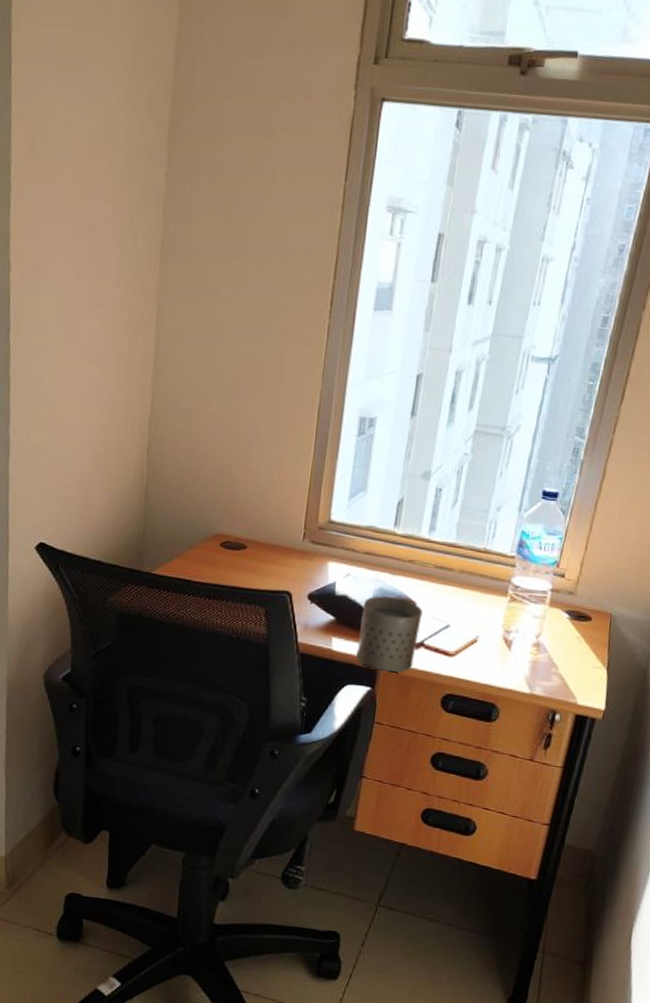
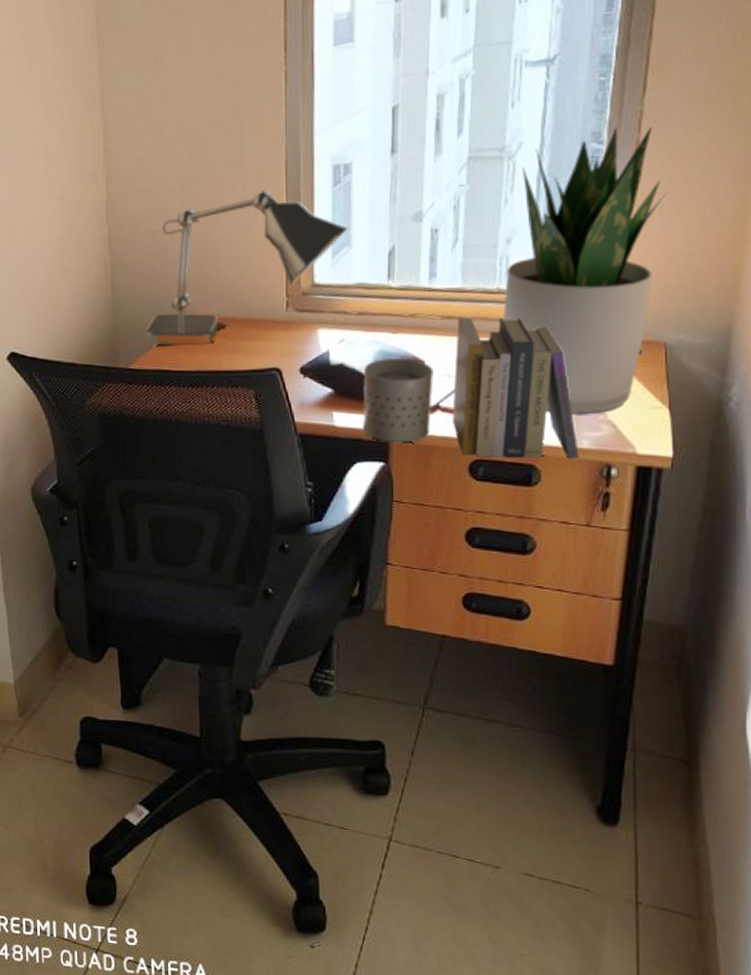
desk lamp: none [170,429,367,562] -> present [145,190,349,346]
books: none [432,569,532,703] -> present [452,317,579,459]
planter: none [486,426,630,666] -> present [503,127,668,414]

